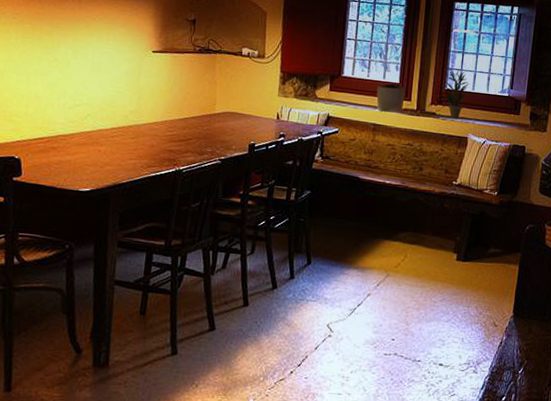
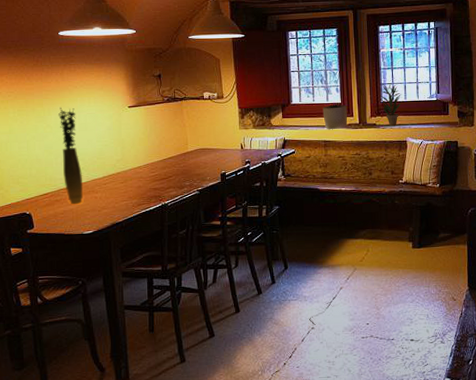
vase: none [64,39,90,156] -> present [59,107,83,205]

